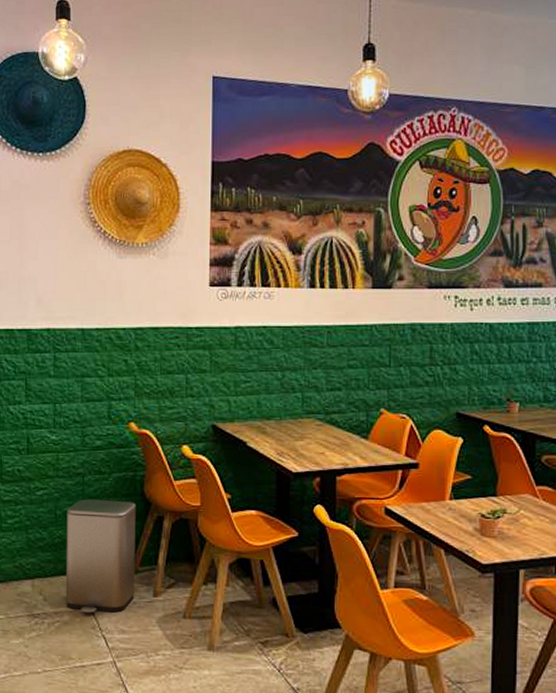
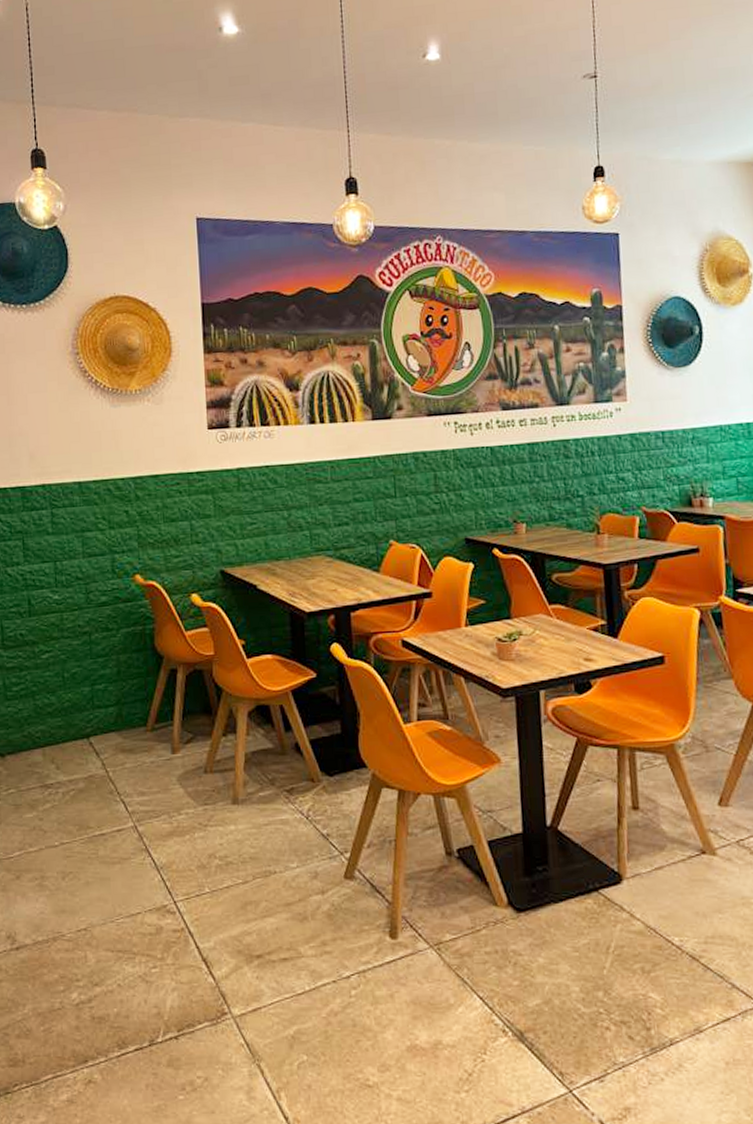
pedal bin: present [65,499,136,613] -> none [75,656,152,777]

